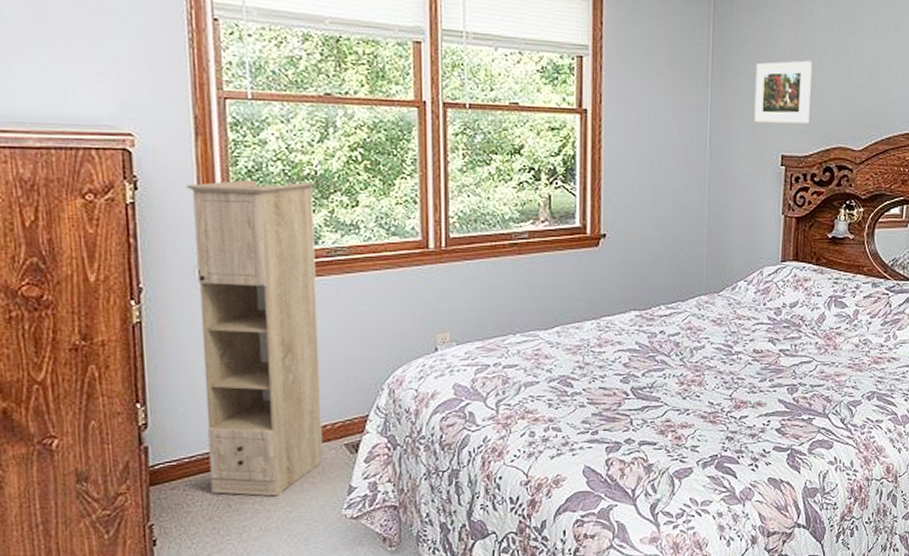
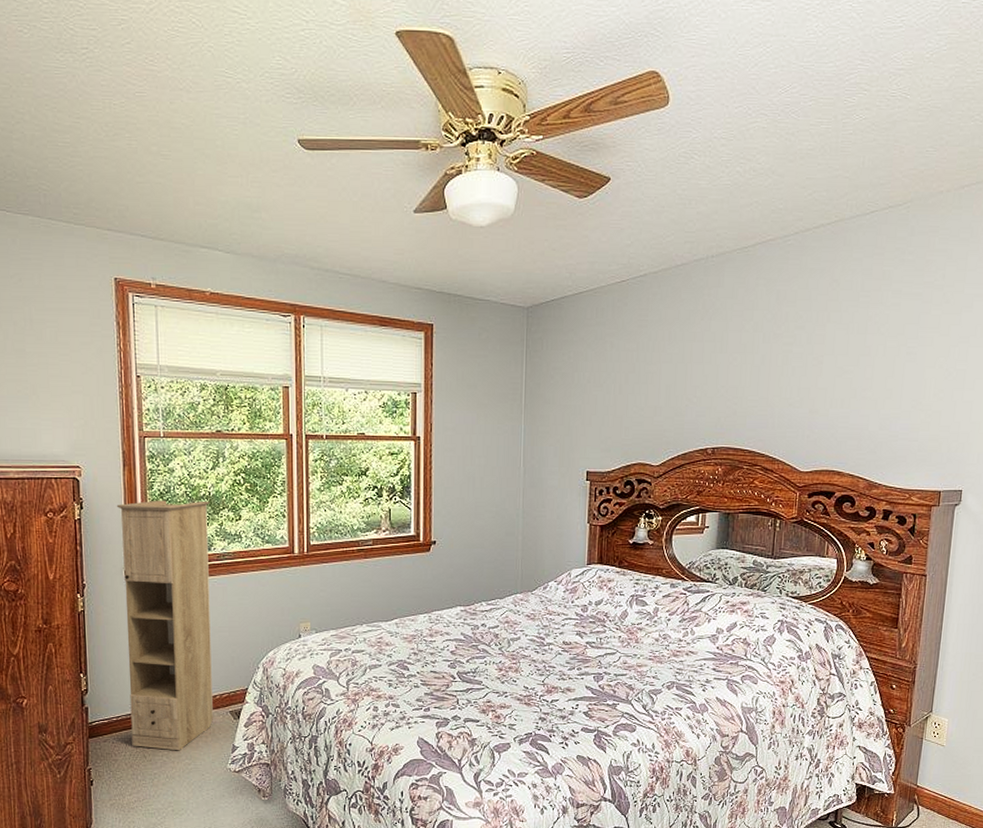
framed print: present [754,60,812,124] -> none [562,388,613,444]

